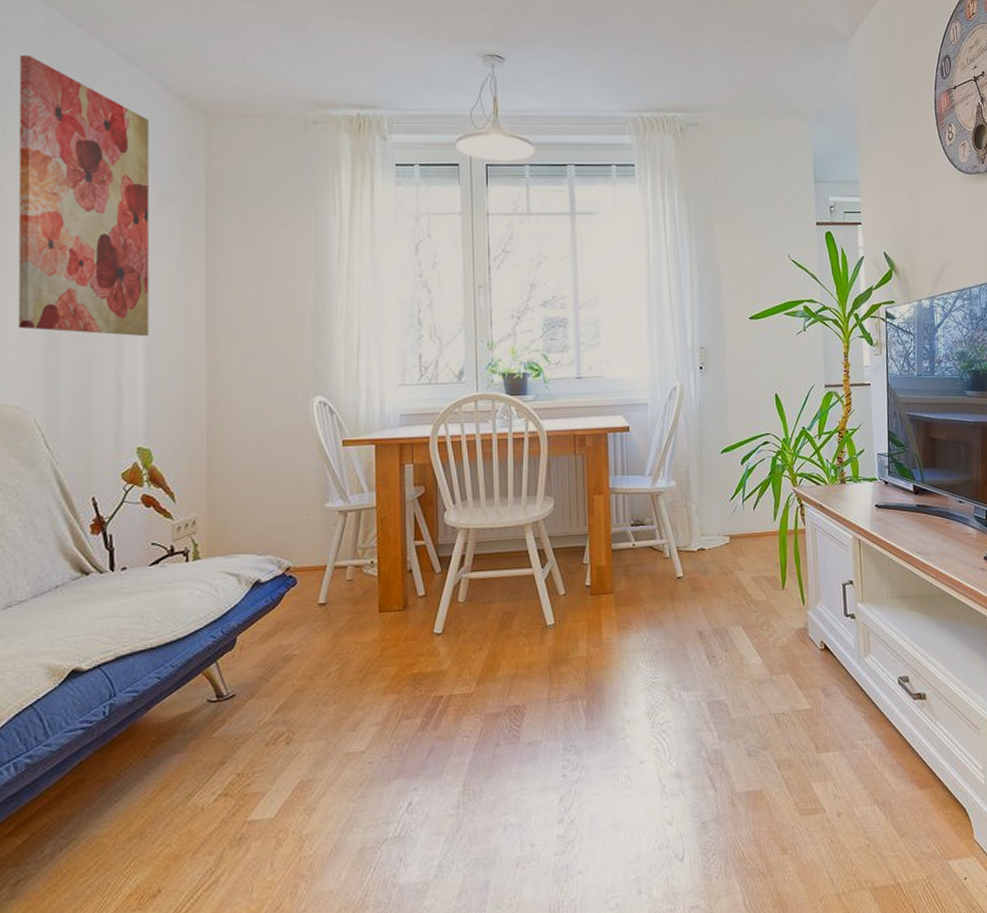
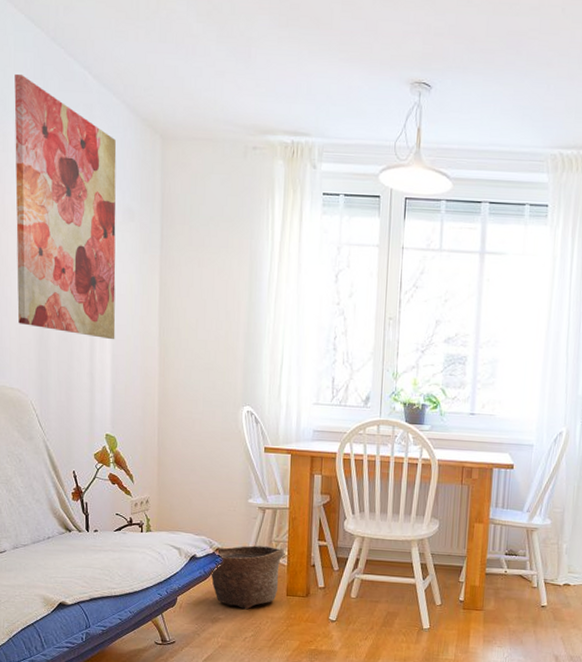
basket: none [280,555,374,639] -> present [210,545,285,610]

